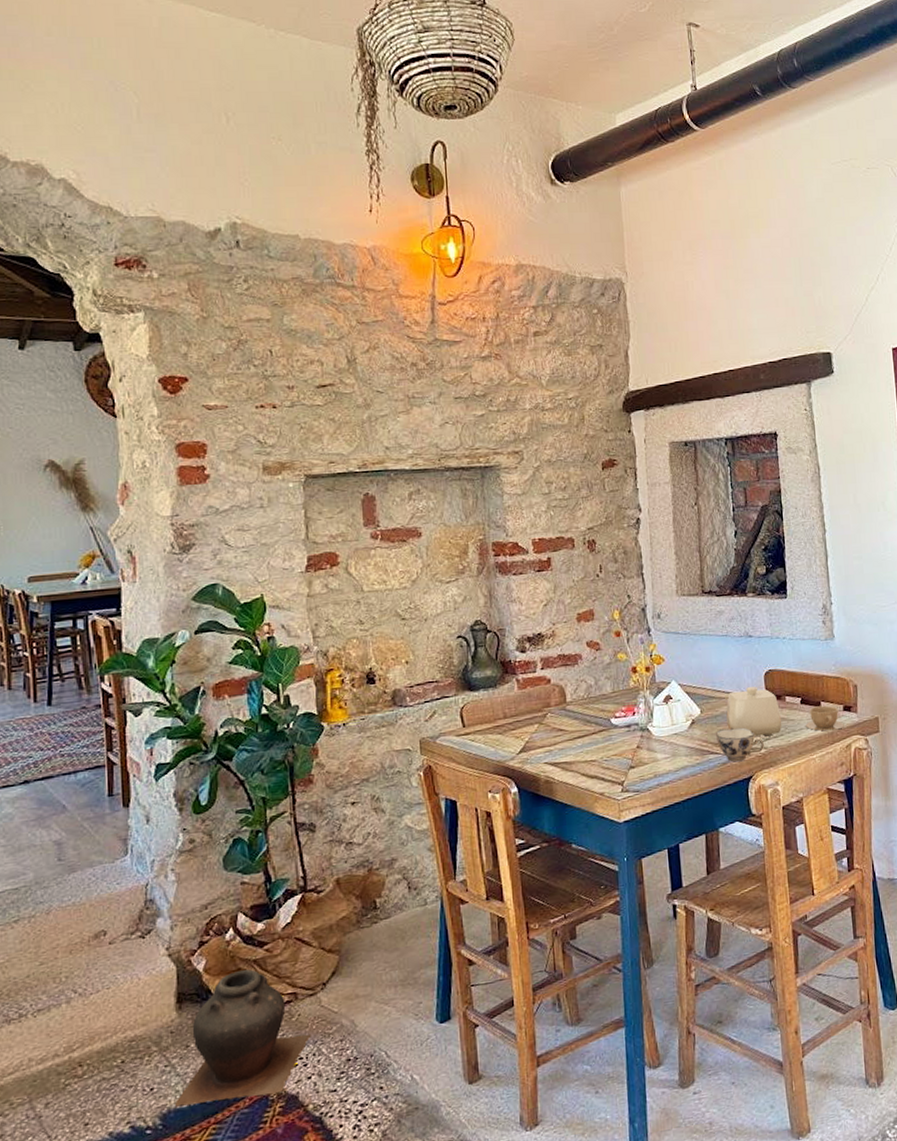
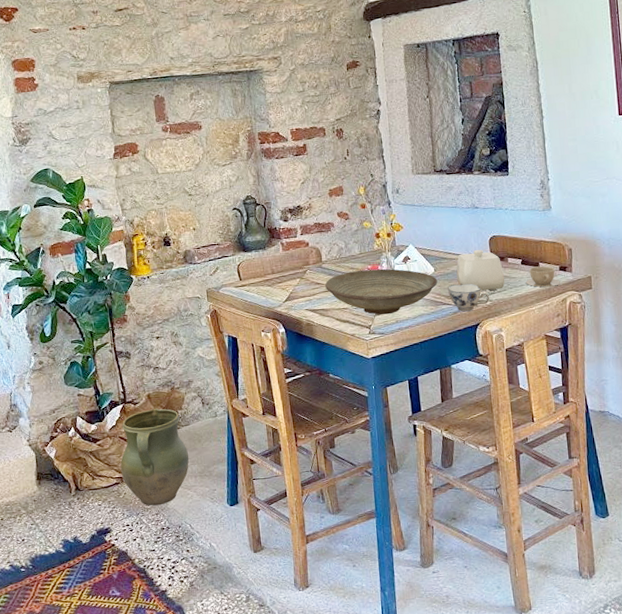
ceramic pot: present [175,969,311,1107] -> none [40,458,134,554]
ceramic jug: none [294,897,388,1030] -> present [120,408,189,506]
decorative bowl: none [569,710,704,768] -> present [325,268,438,315]

